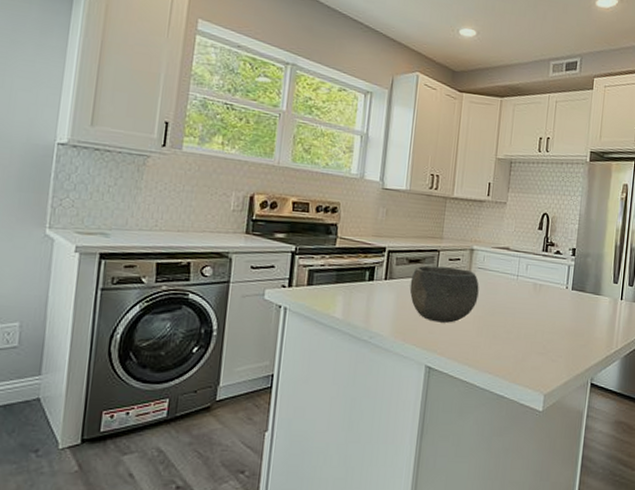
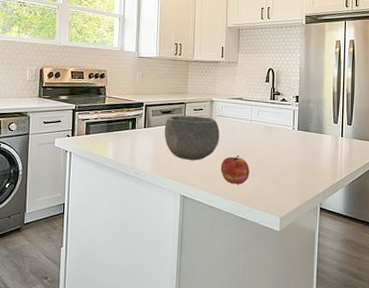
apple: none [477,318,512,354] -> present [220,155,250,184]

